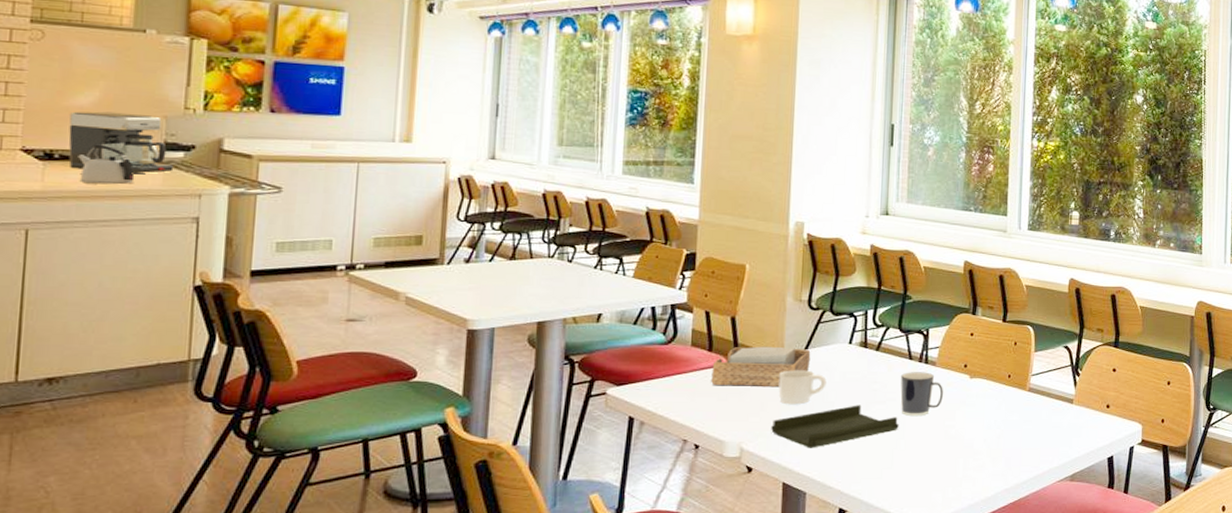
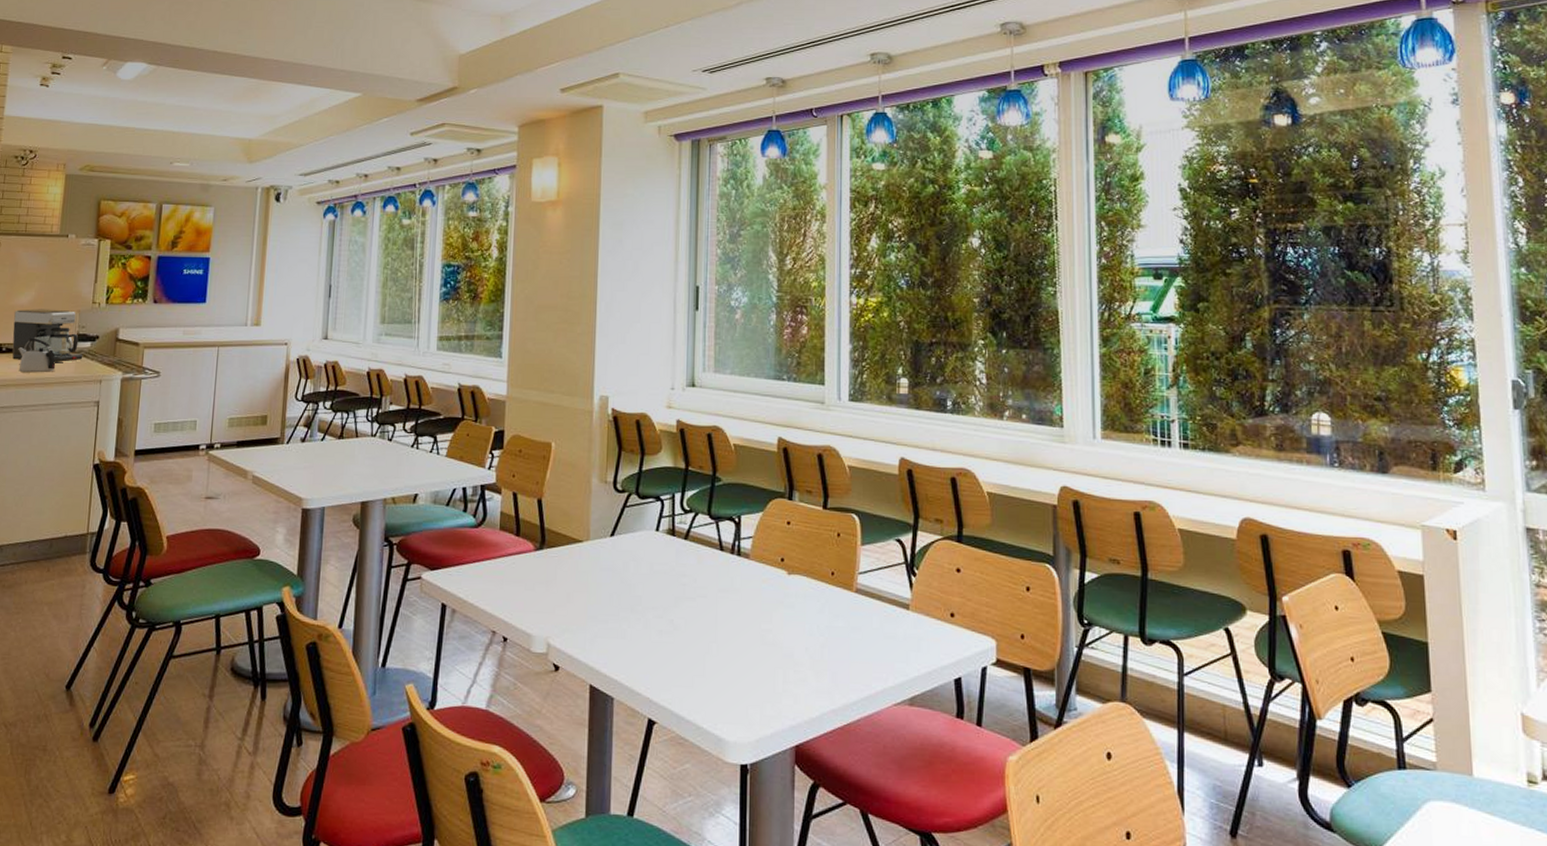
napkin holder: present [711,346,811,387] -> none [519,531,617,578]
tray: present [771,405,899,448] -> none [578,600,710,648]
mug: present [778,370,827,405] -> none [584,559,633,598]
mug: present [900,372,944,417] -> none [710,565,759,617]

